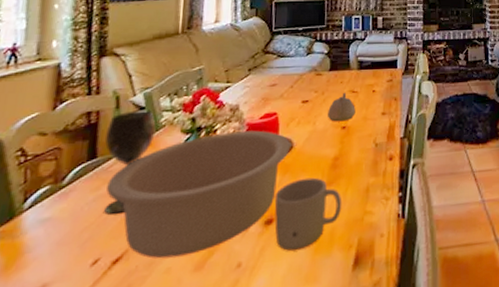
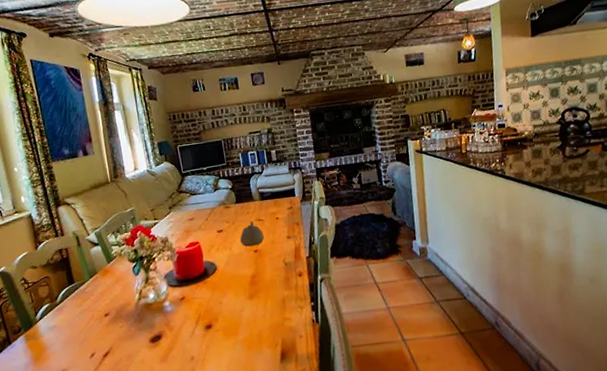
wine glass: present [104,109,156,214] -> none [75,245,111,323]
bowl: present [106,130,290,259] -> none [86,257,215,354]
mug: present [274,177,342,251] -> none [209,292,265,348]

